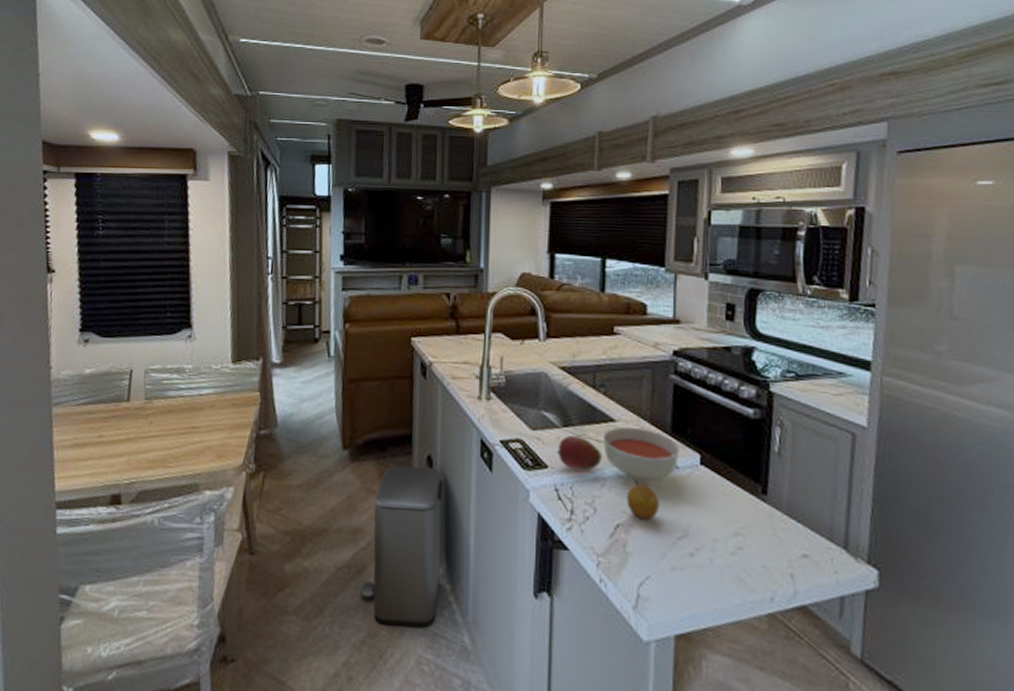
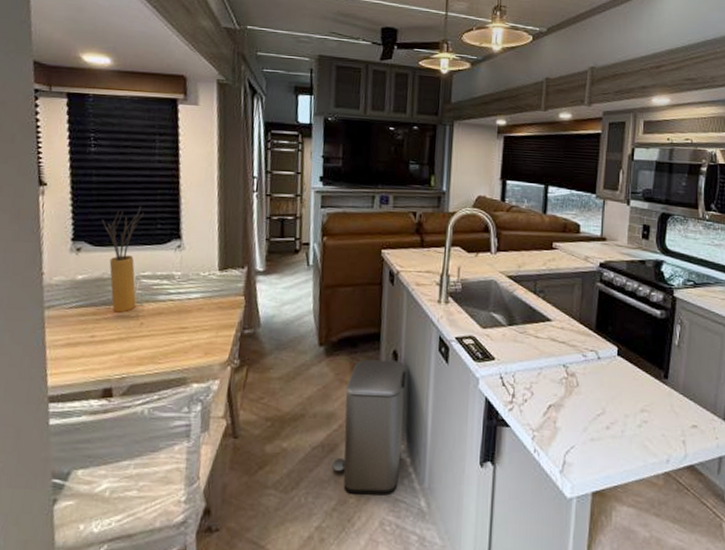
vase: none [109,293,153,410] -> present [101,207,144,313]
fruit: present [557,435,602,473] -> none [503,332,540,363]
bowl: present [602,426,680,482] -> none [540,325,602,370]
fruit: present [627,483,660,521] -> none [558,371,584,402]

